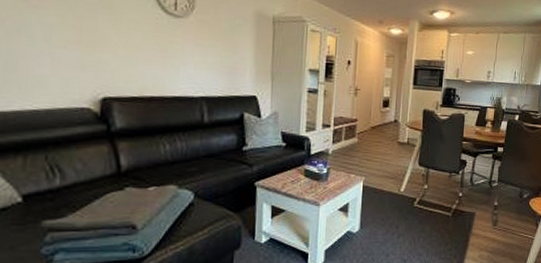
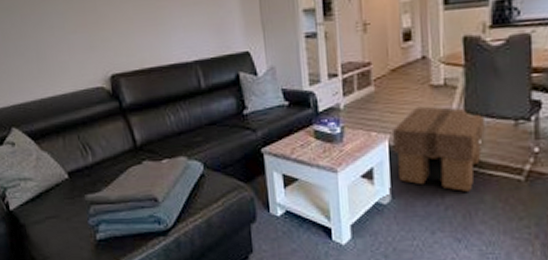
footstool: none [366,157,431,223] -> present [393,106,485,191]

